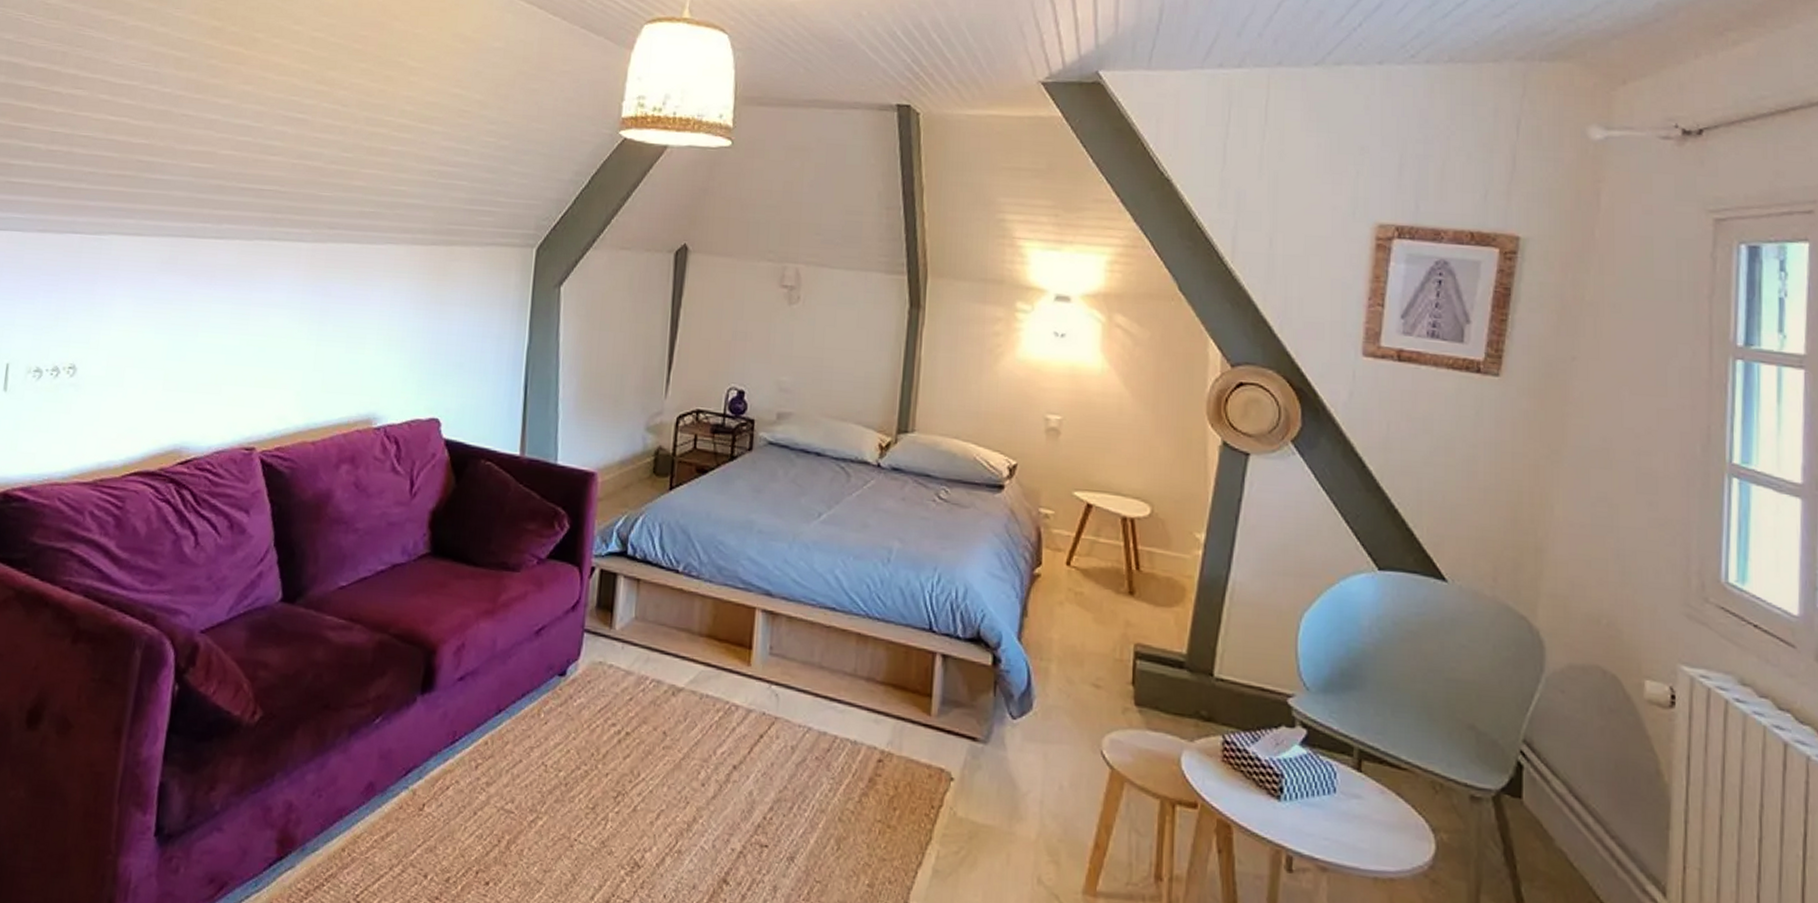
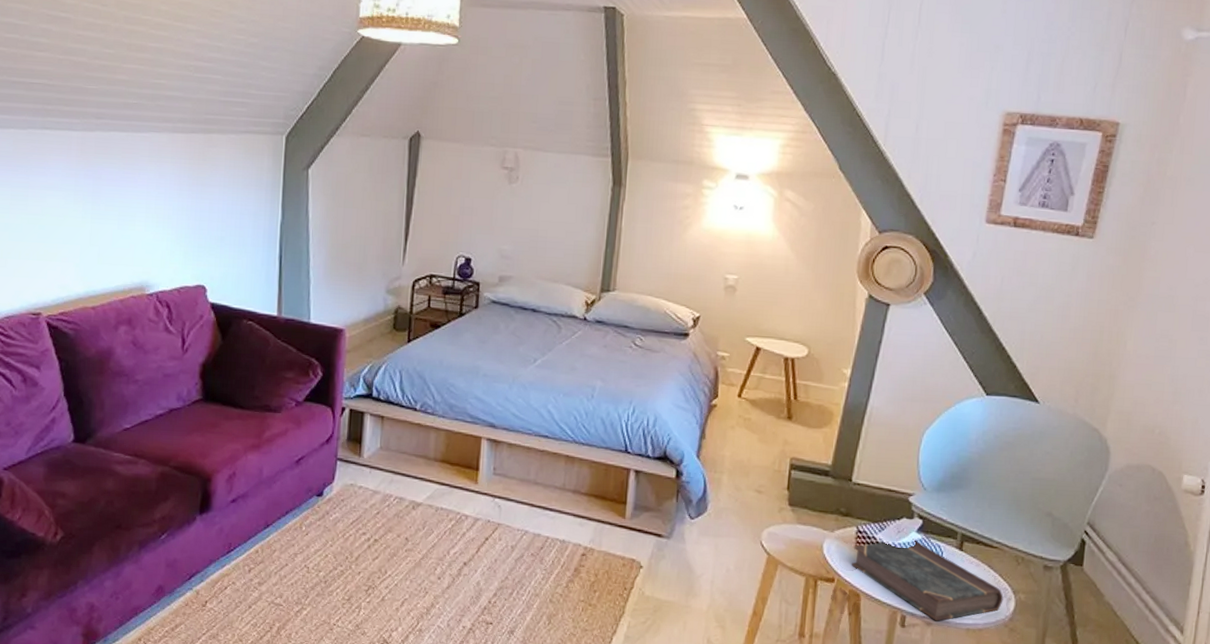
book: none [1219,754,1420,866] -> present [852,539,1004,622]

